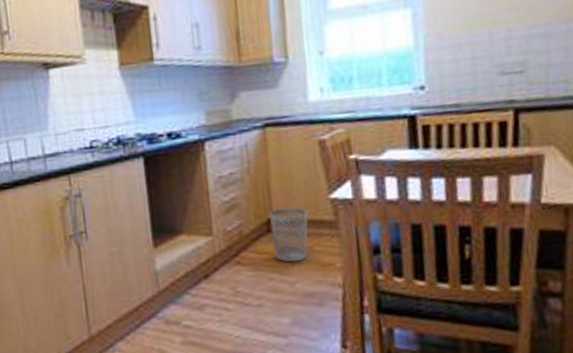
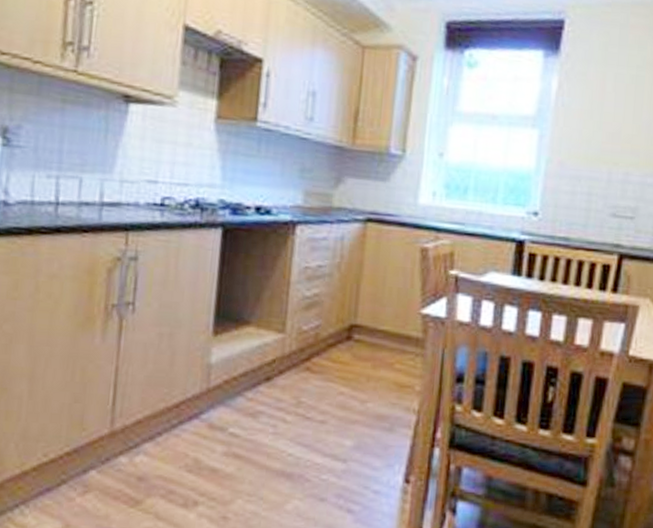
wastebasket: present [269,207,308,262] -> none [350,315,395,378]

